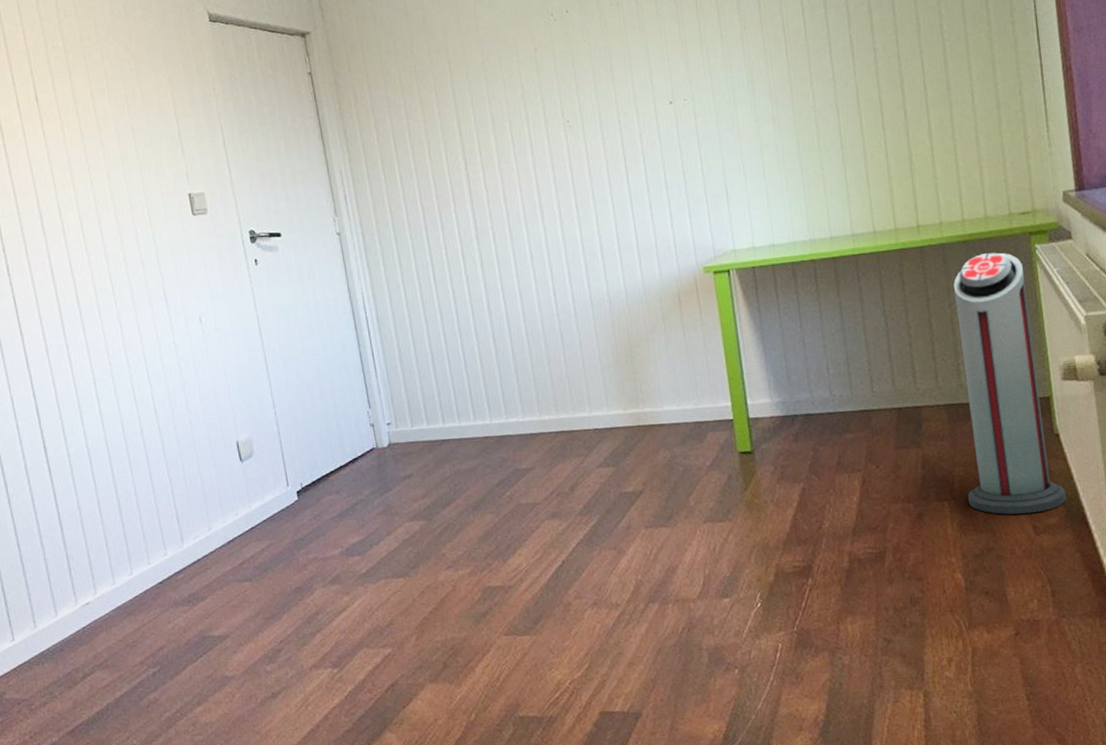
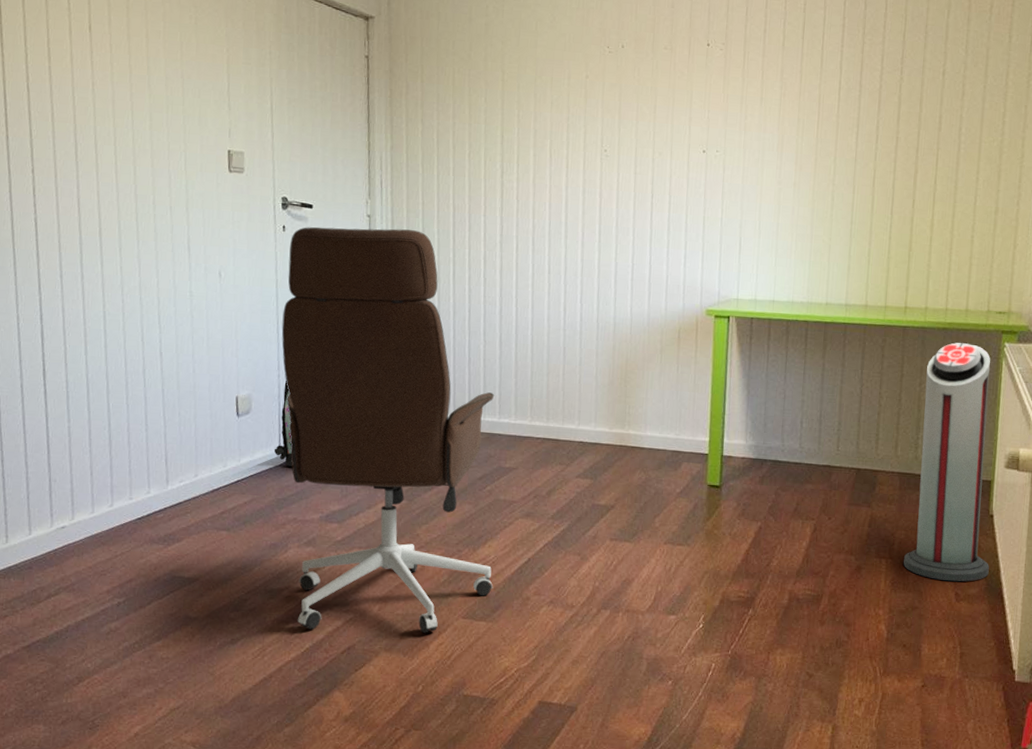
office chair: none [264,239,531,671] -> present [281,227,495,633]
backpack: none [282,417,304,505] -> present [274,381,293,467]

